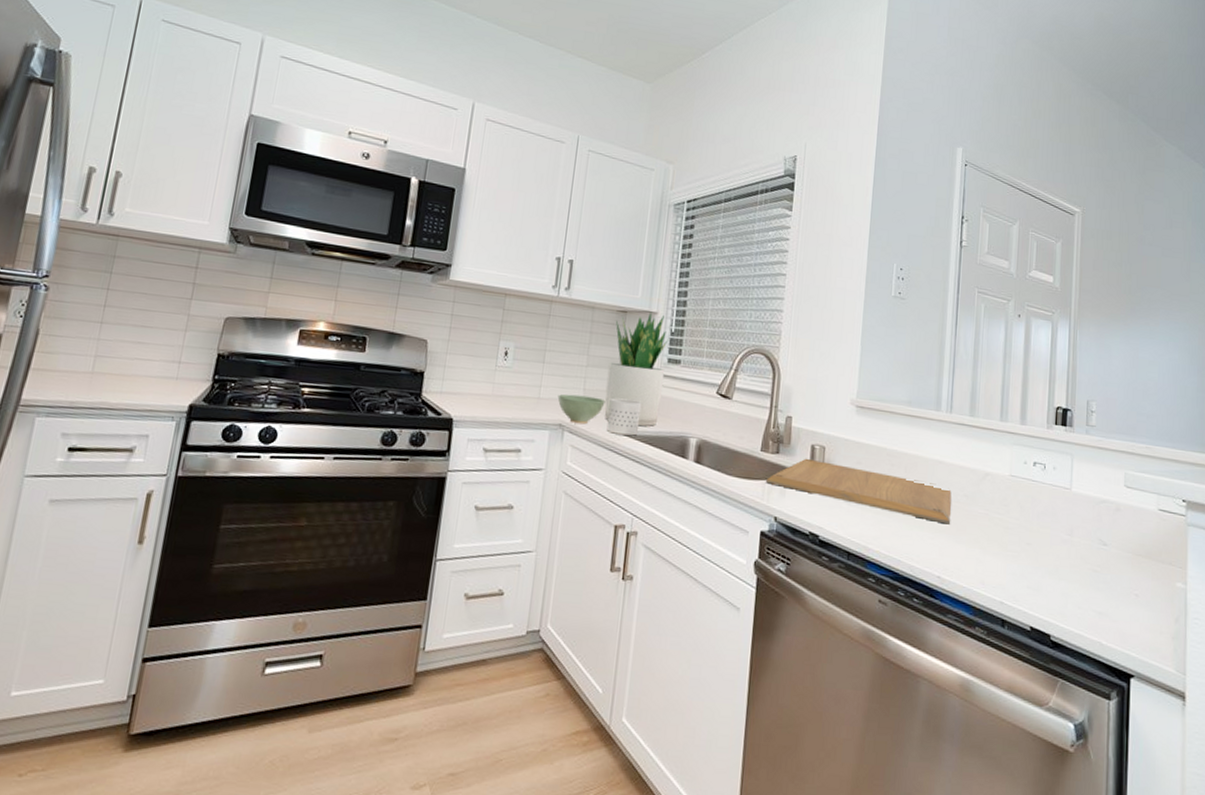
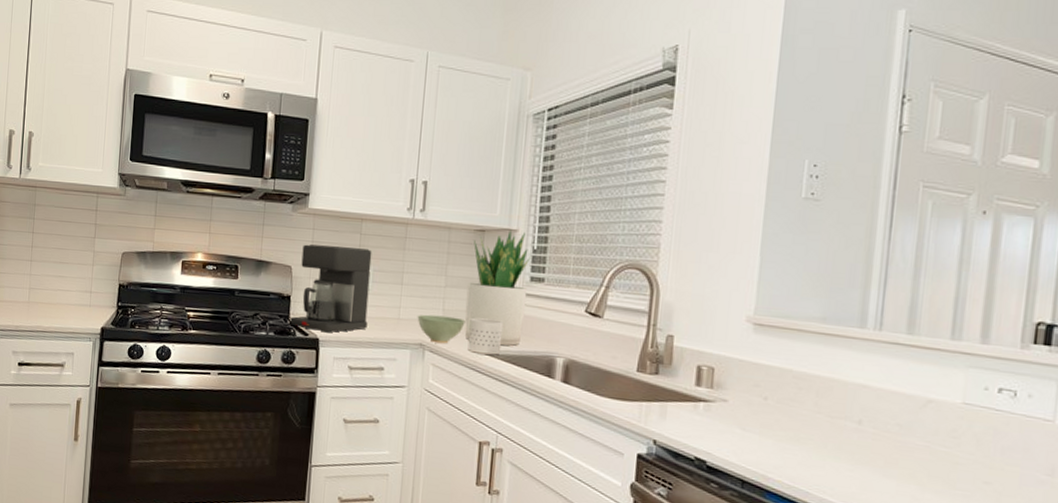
coffee maker: none [421,317,515,413] -> present [290,244,372,333]
chopping board: present [766,458,952,525] -> none [643,379,879,456]

